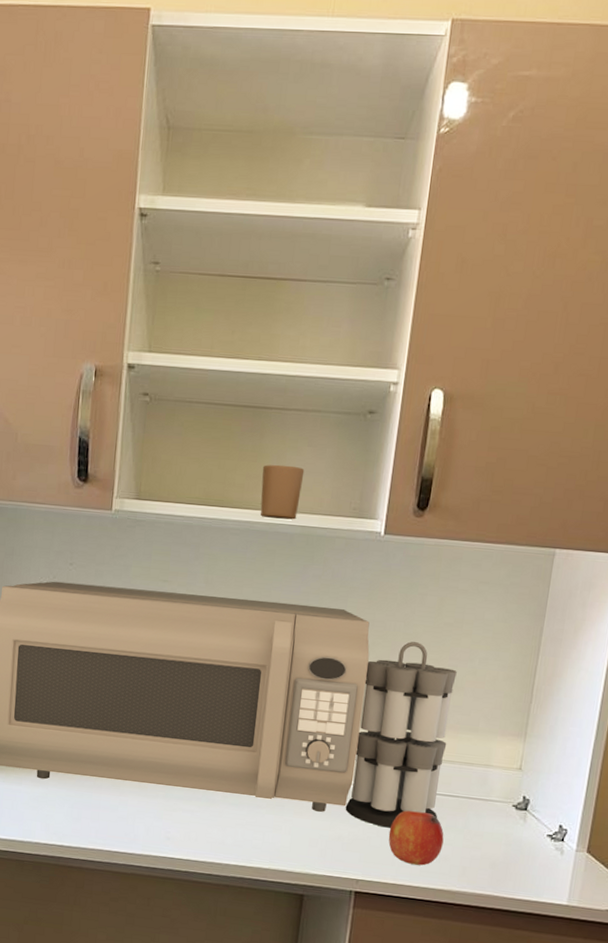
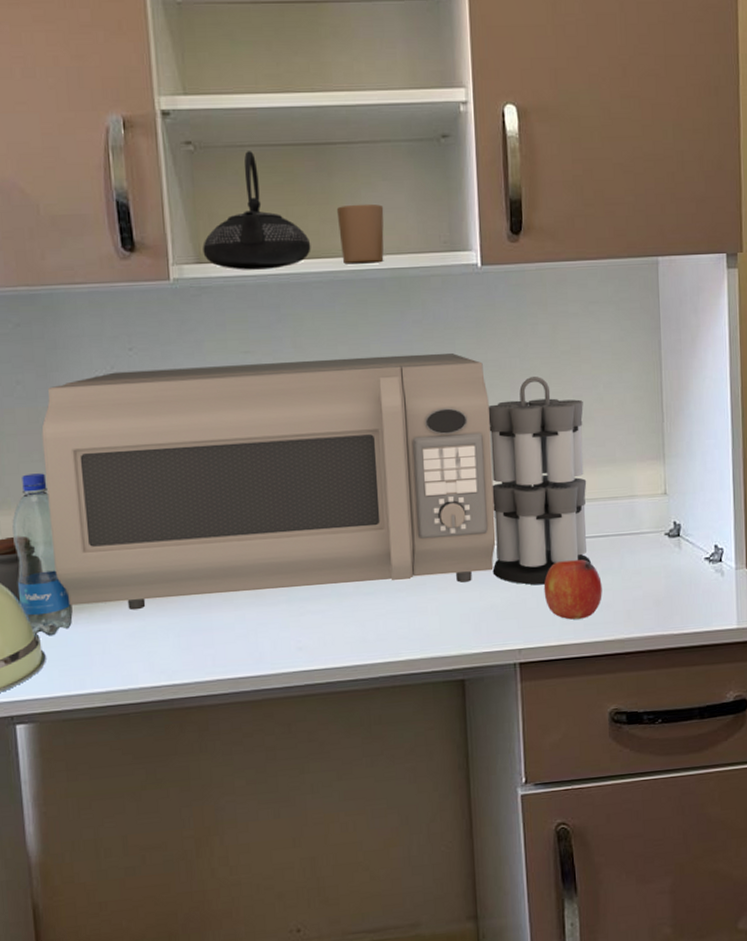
teapot: none [143,407,235,513] -> present [203,151,311,270]

